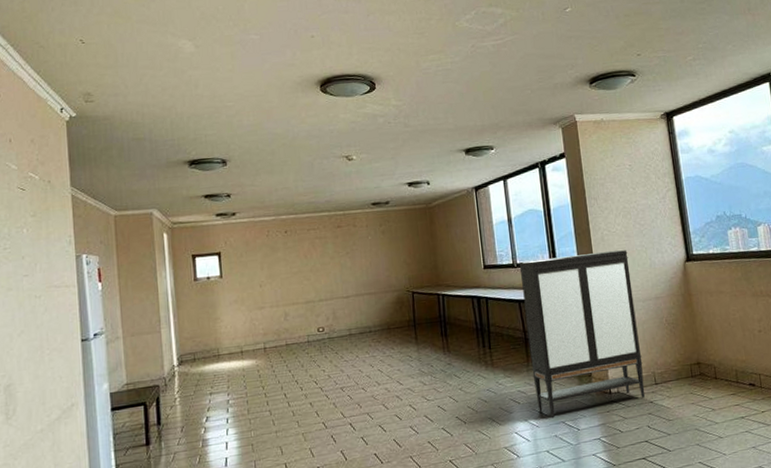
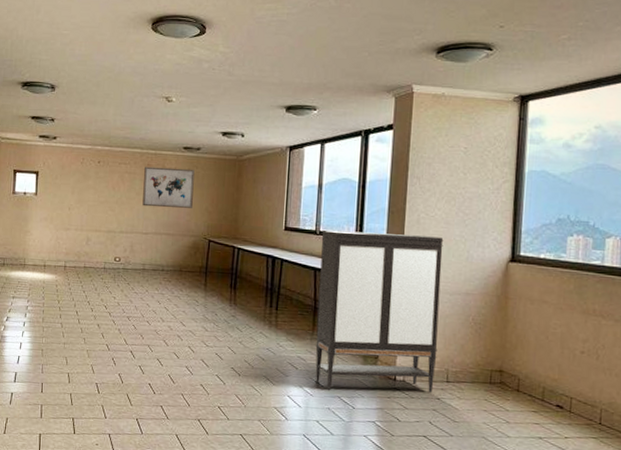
wall art: none [335,223,390,270] -> present [142,166,195,209]

